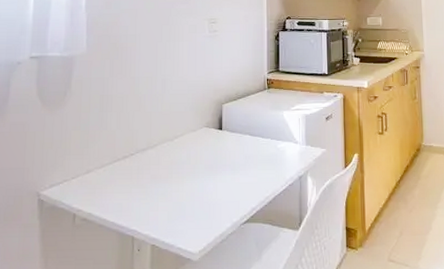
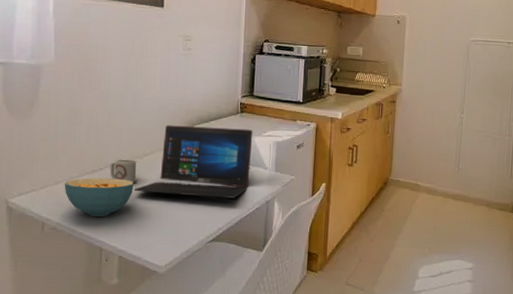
cereal bowl: none [95,163,165,204] -> present [64,177,134,217]
cup: none [141,143,168,168] -> present [110,159,137,184]
laptop: none [165,104,281,177] -> present [134,125,253,199]

